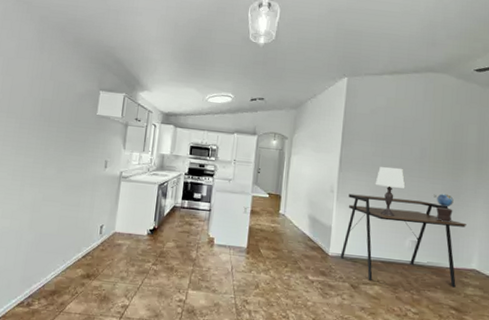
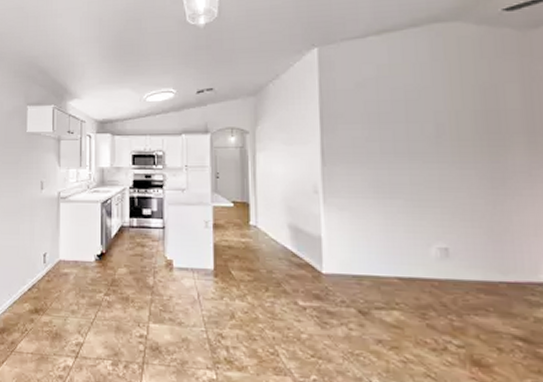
desk: present [340,193,467,288] -> none [338,193,523,310]
lamp: present [375,167,406,216] -> none [374,154,420,217]
globe: present [433,193,454,222] -> none [464,180,498,219]

